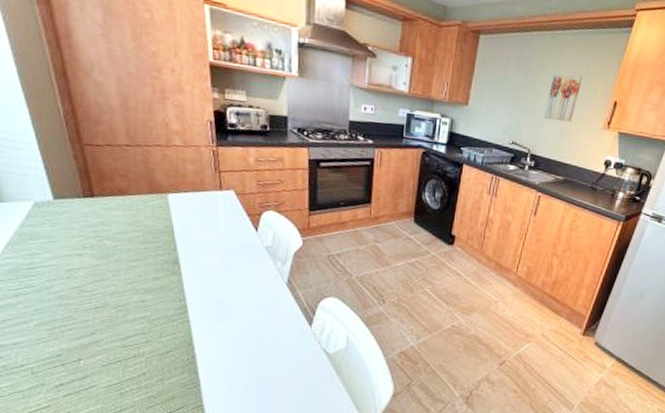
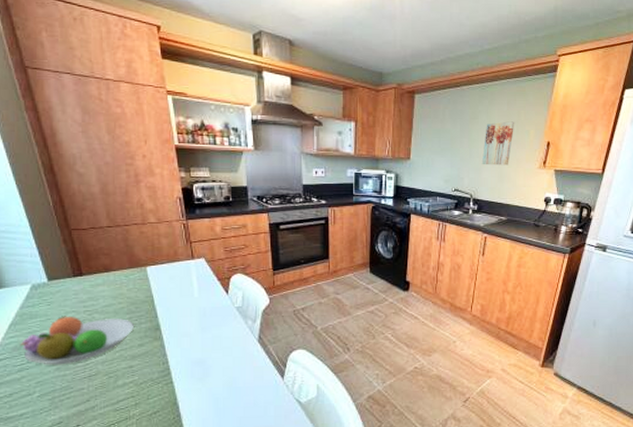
fruit bowl: none [17,239,149,293] -> present [20,316,134,365]

